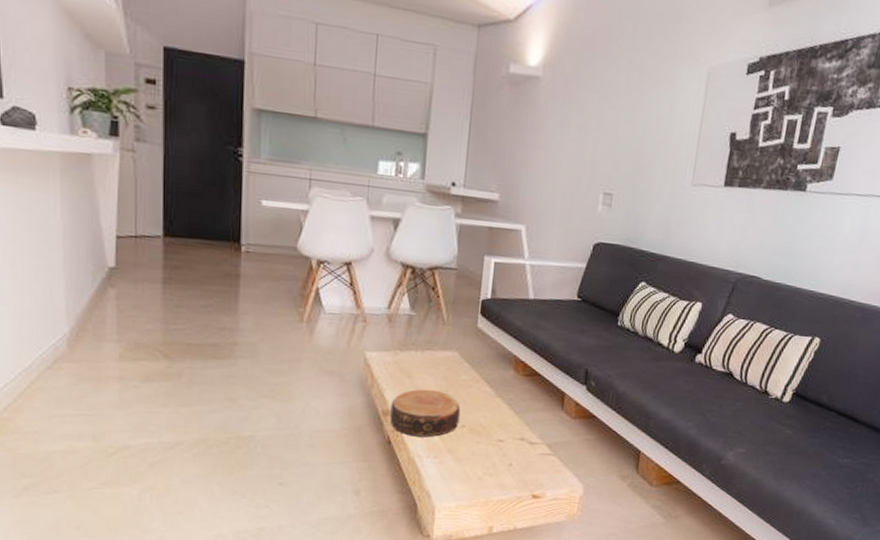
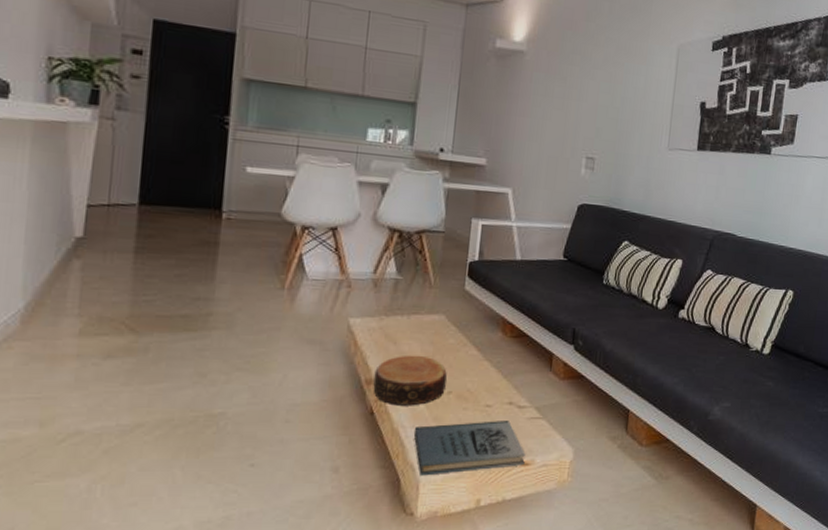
book: none [429,455,537,503] -> present [413,421,526,476]

